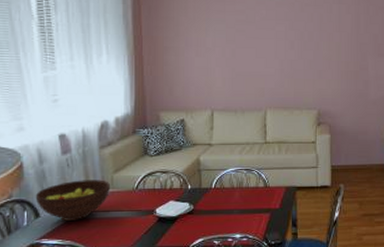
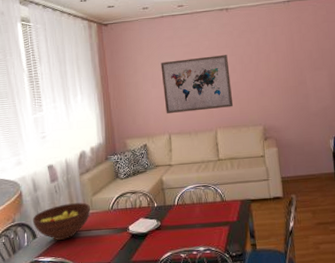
wall art: none [208,27,288,87] -> present [160,55,234,113]

